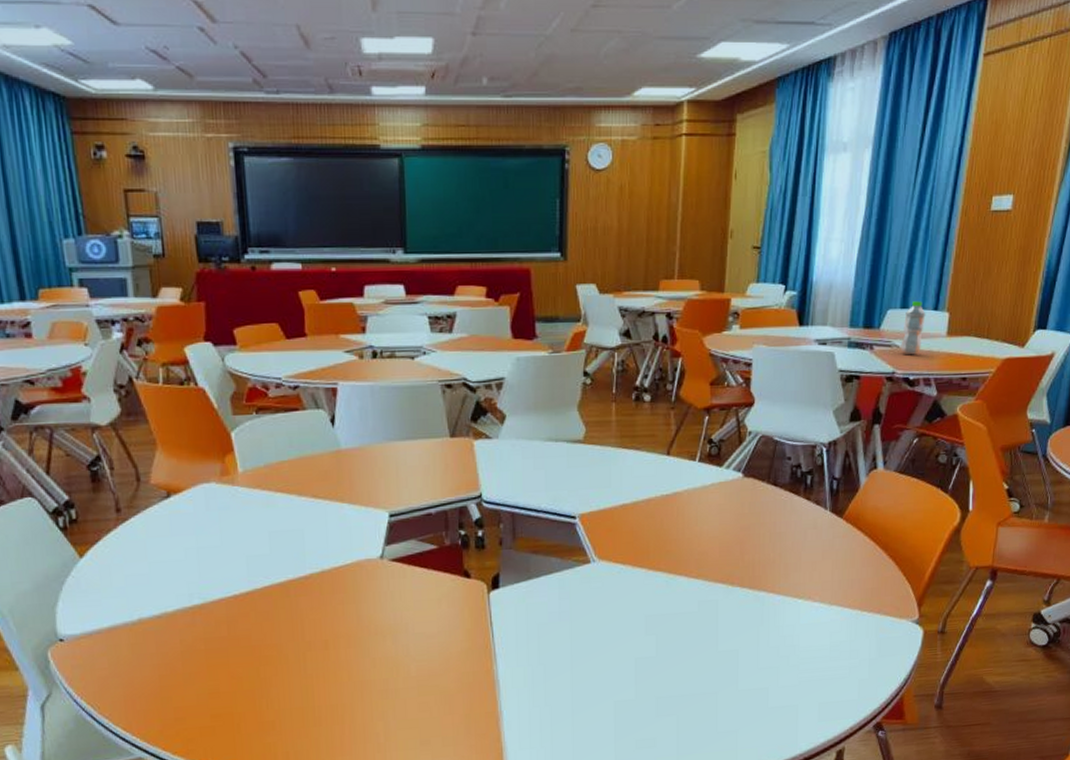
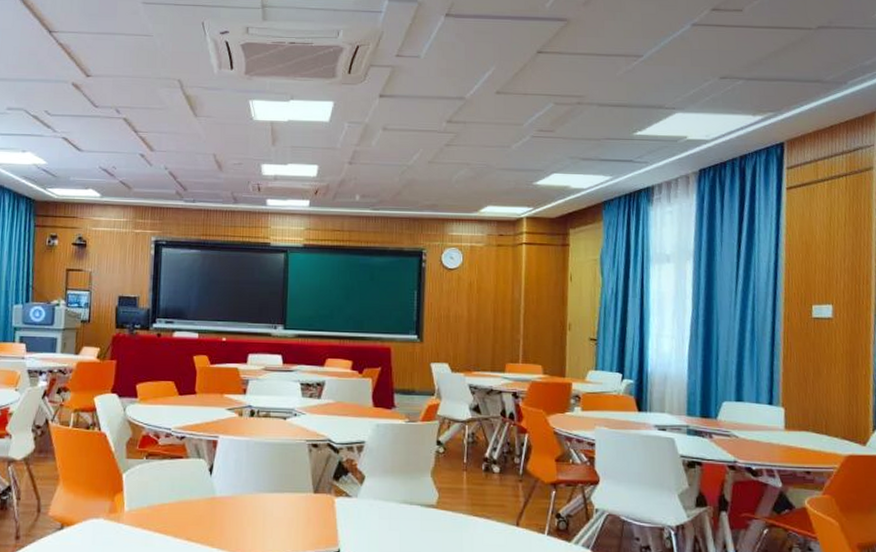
water bottle: present [900,301,926,355] -> none [739,395,762,446]

